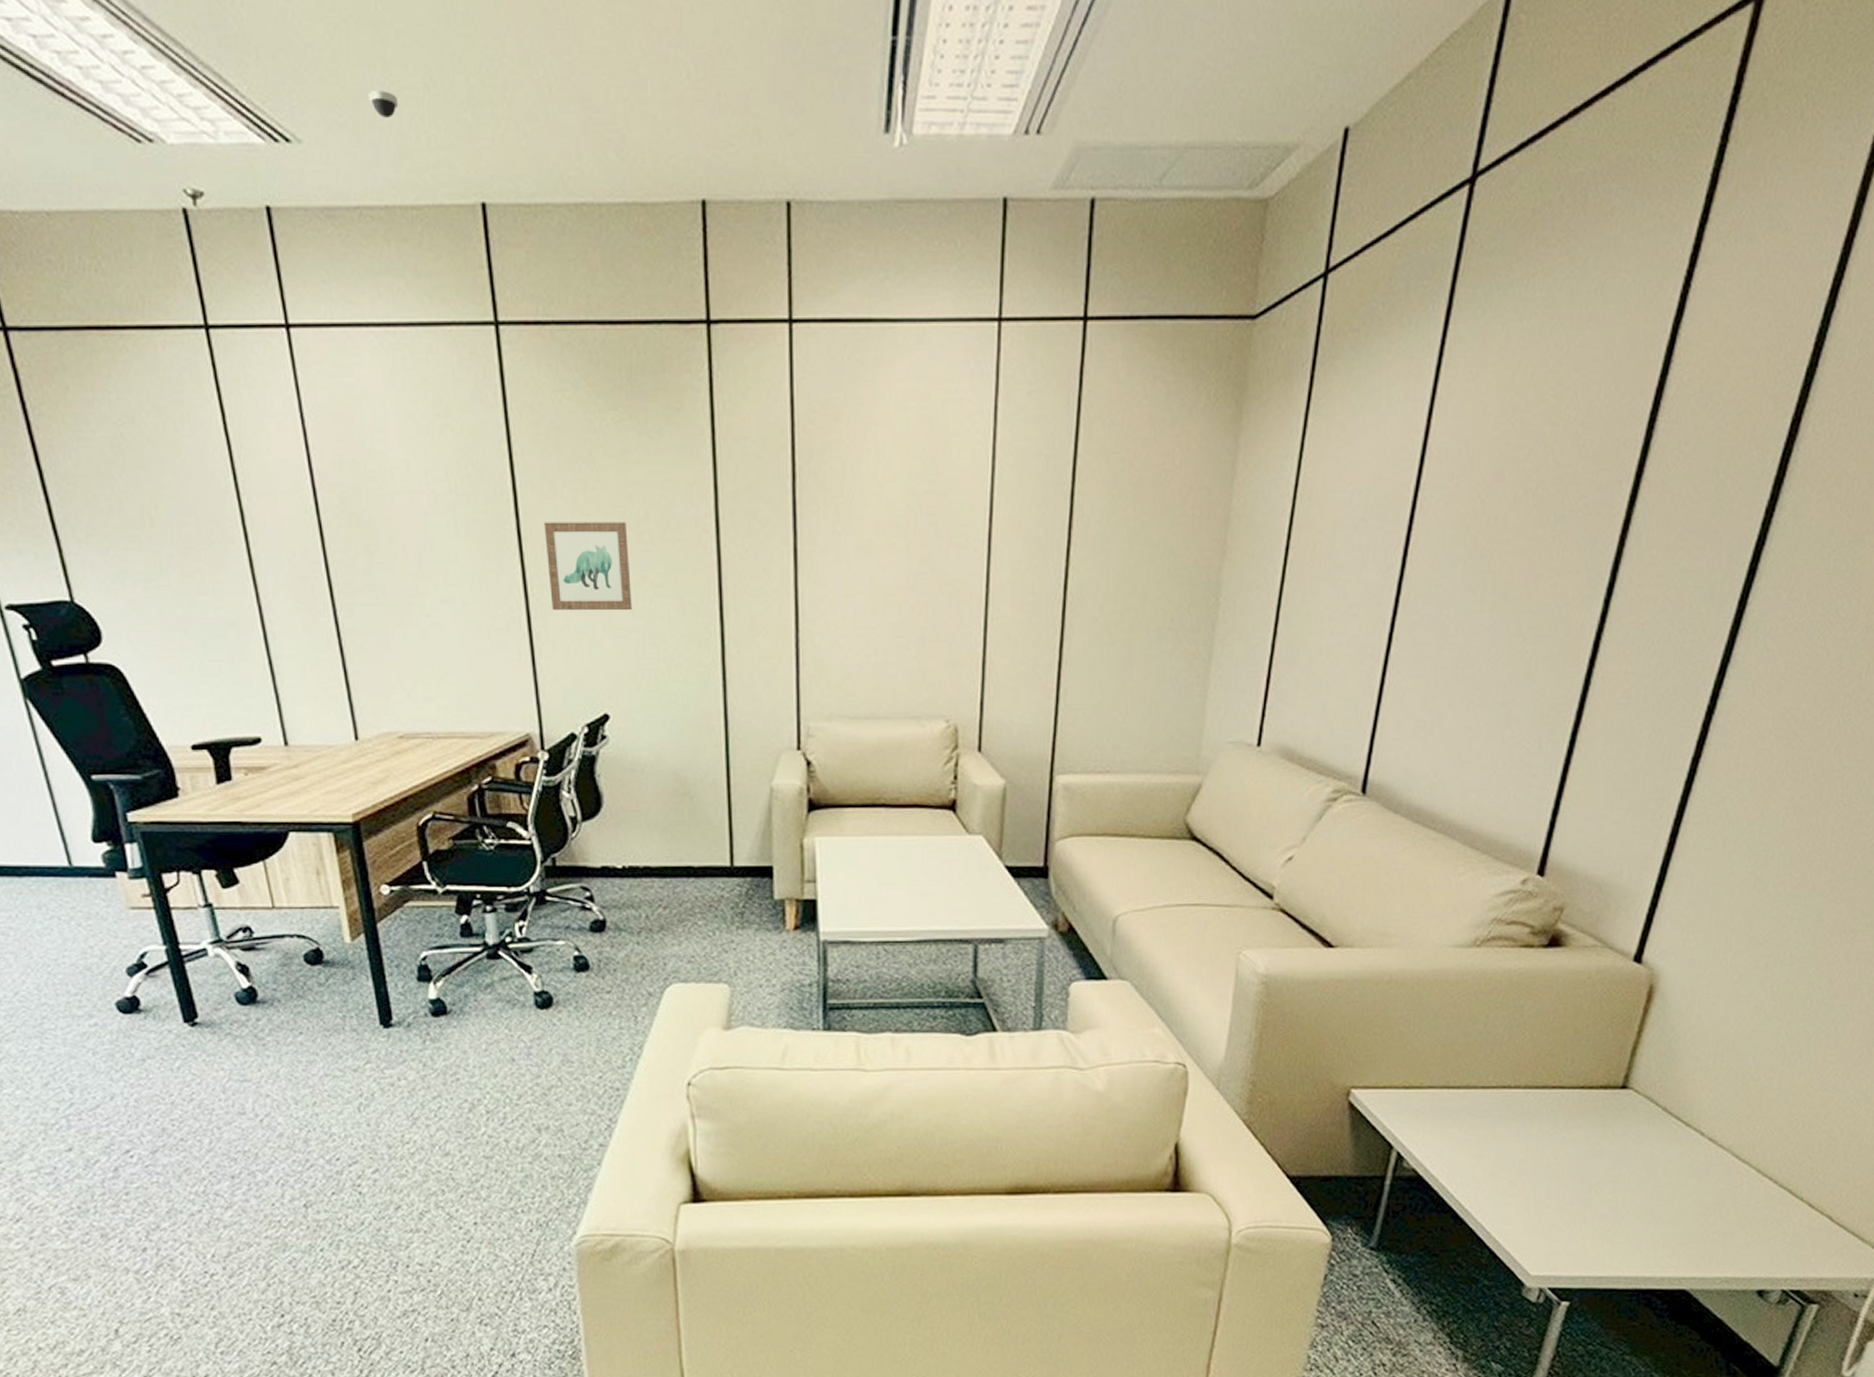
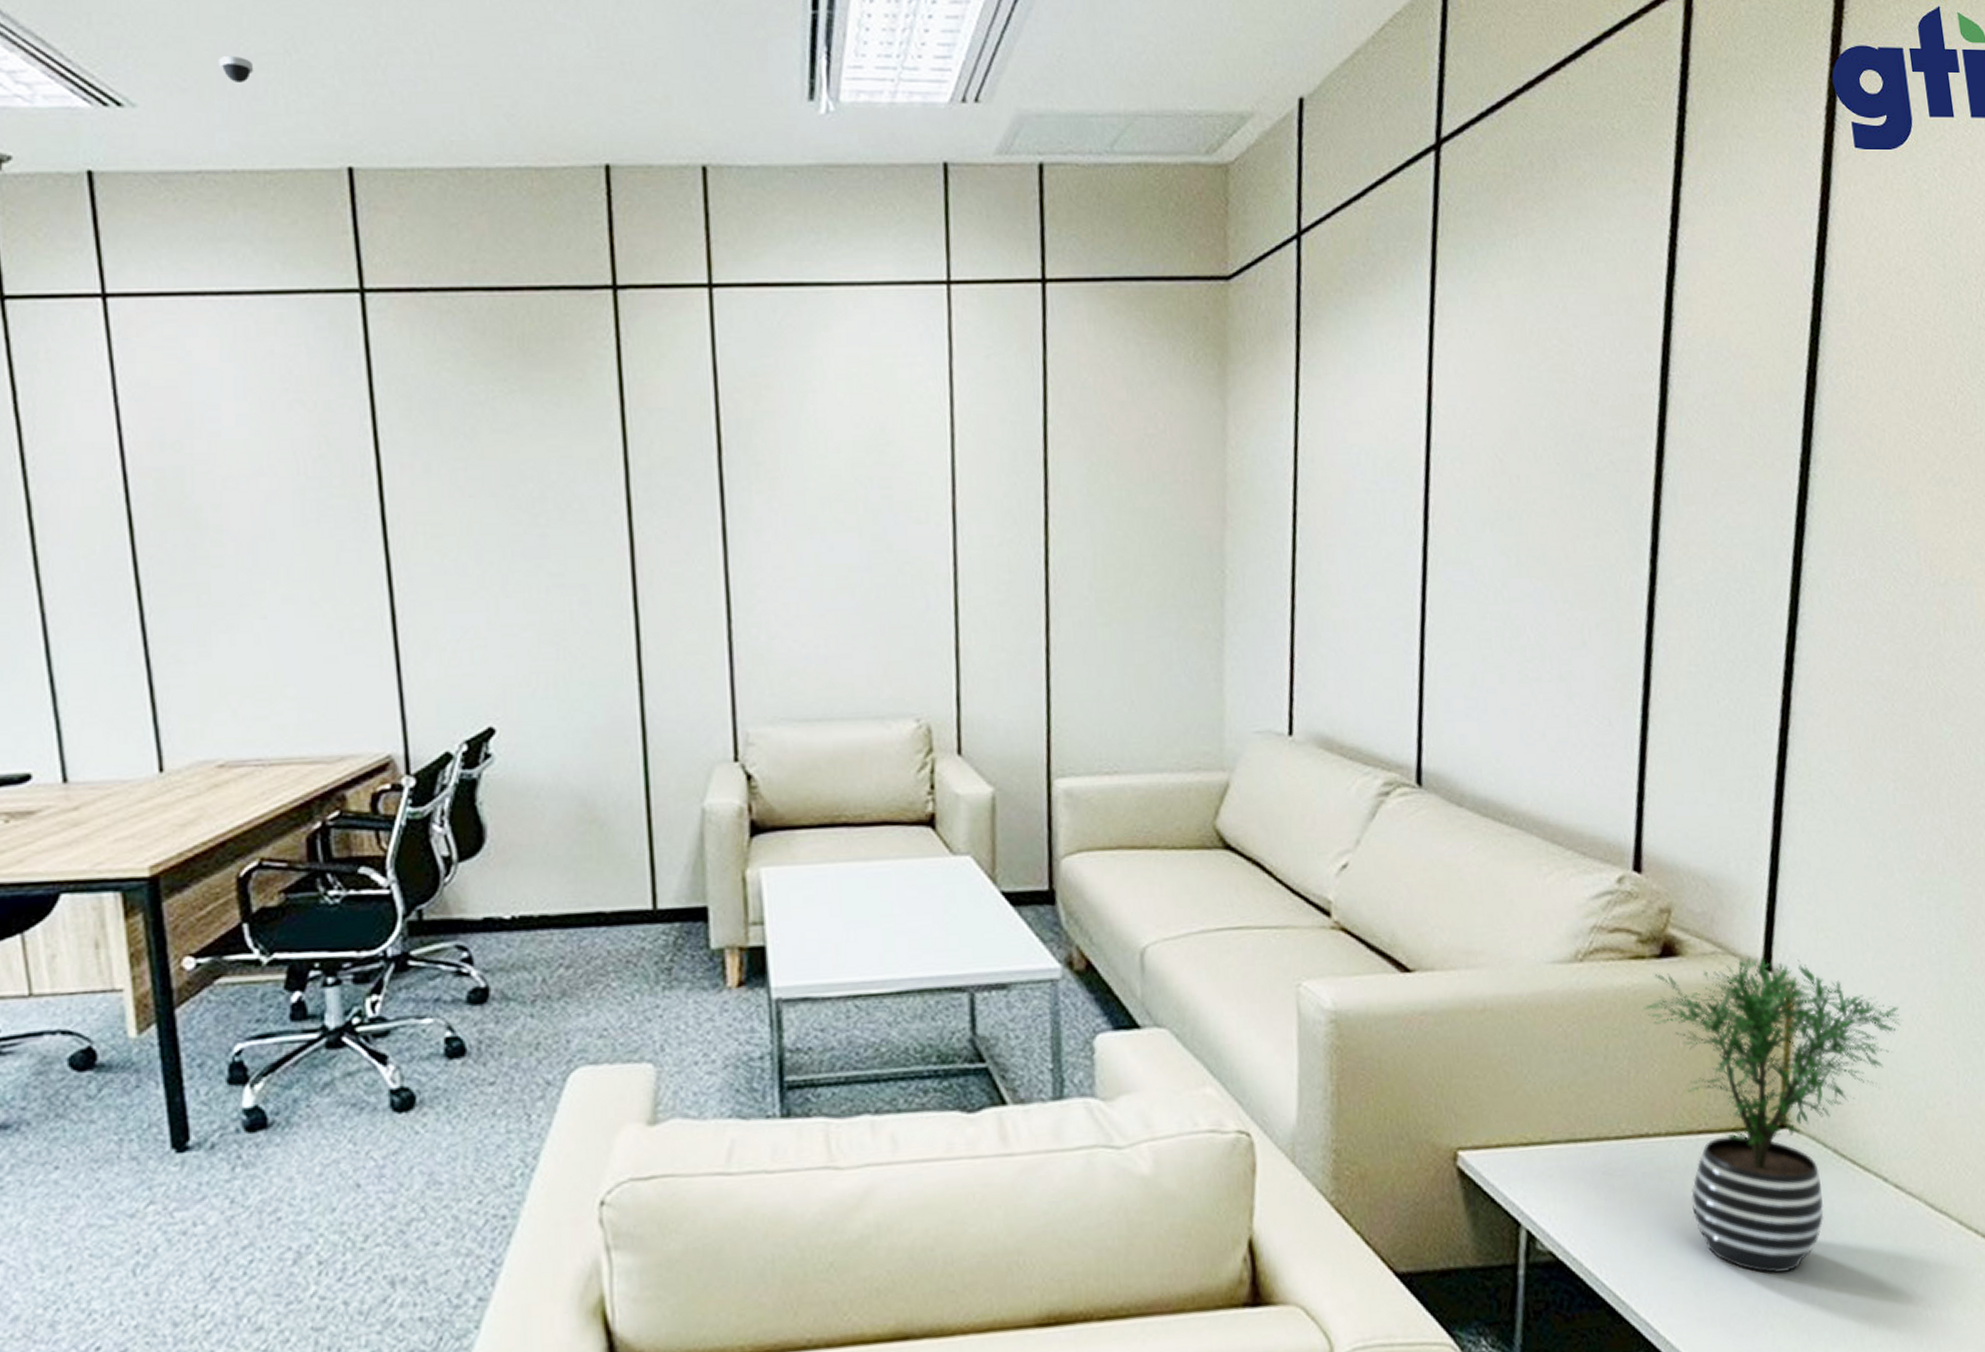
wall art: present [544,522,632,611] -> none [415,503,524,606]
potted plant: none [1525,951,1747,1198] -> present [1644,956,1902,1274]

